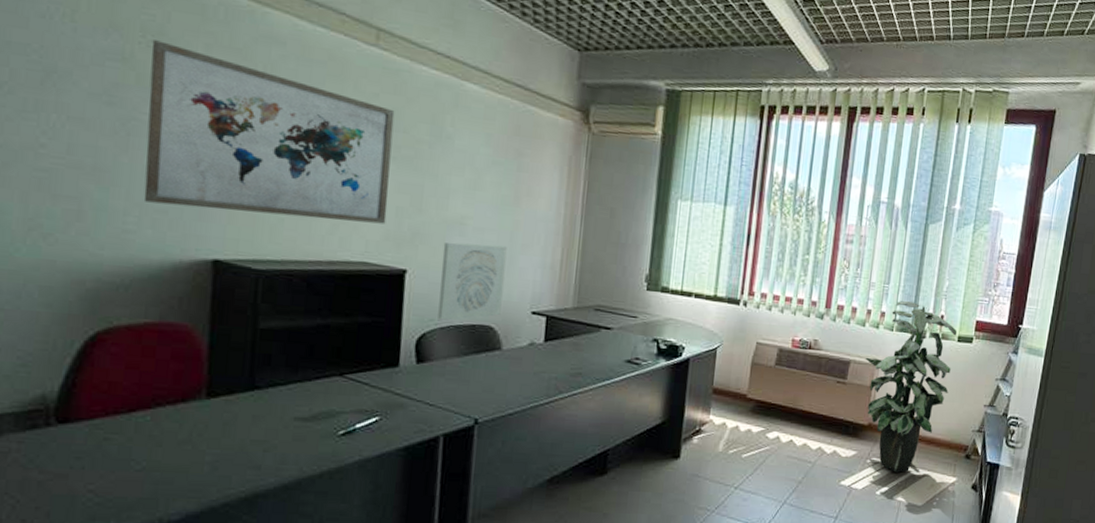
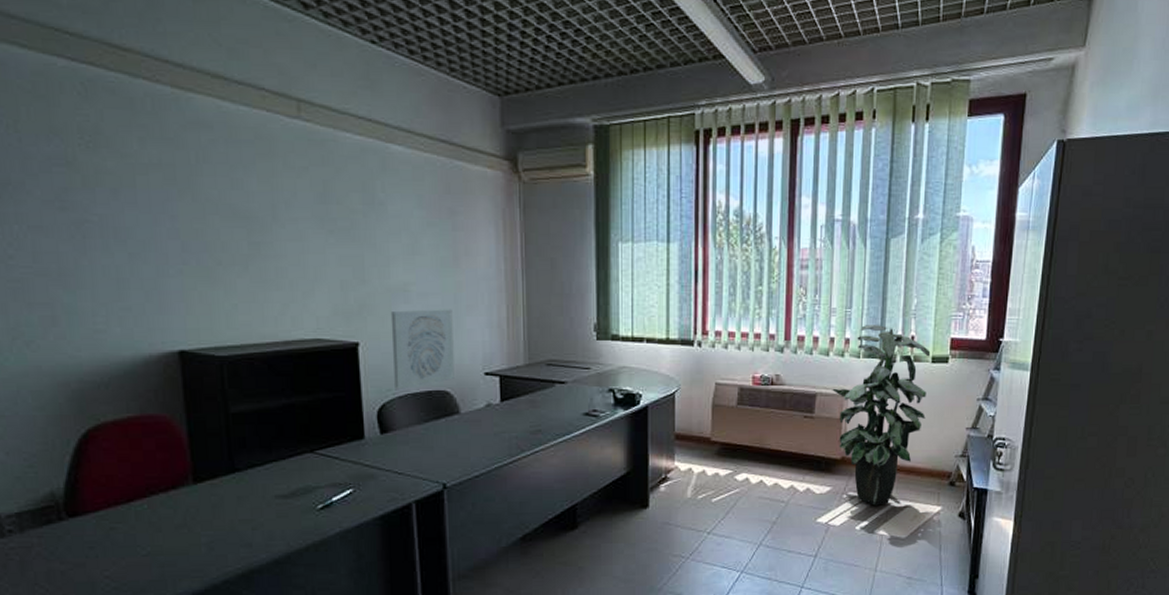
wall art: present [143,40,395,224] -> none [90,140,333,301]

